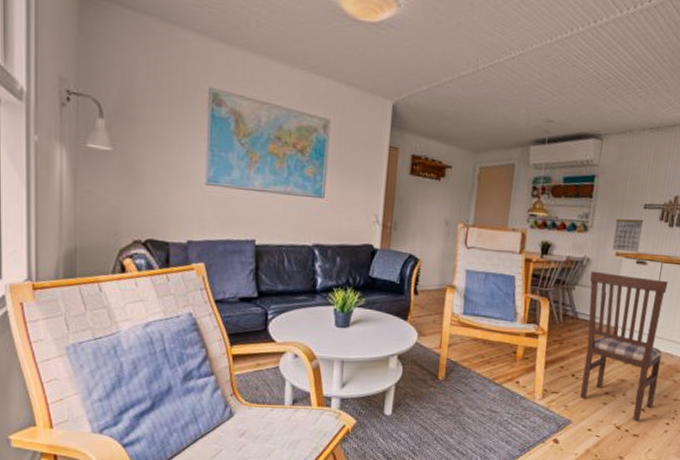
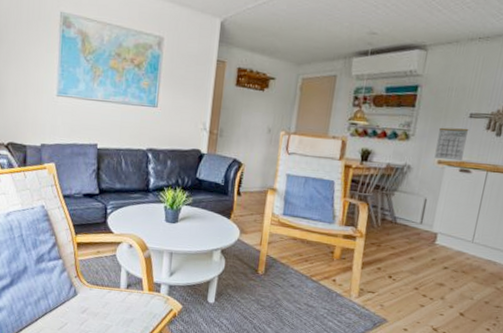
dining chair: present [580,271,668,422] -> none [397,178,493,325]

